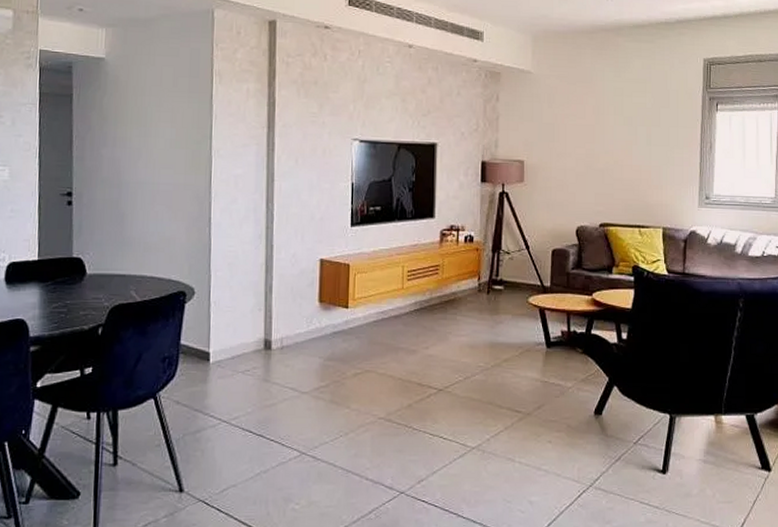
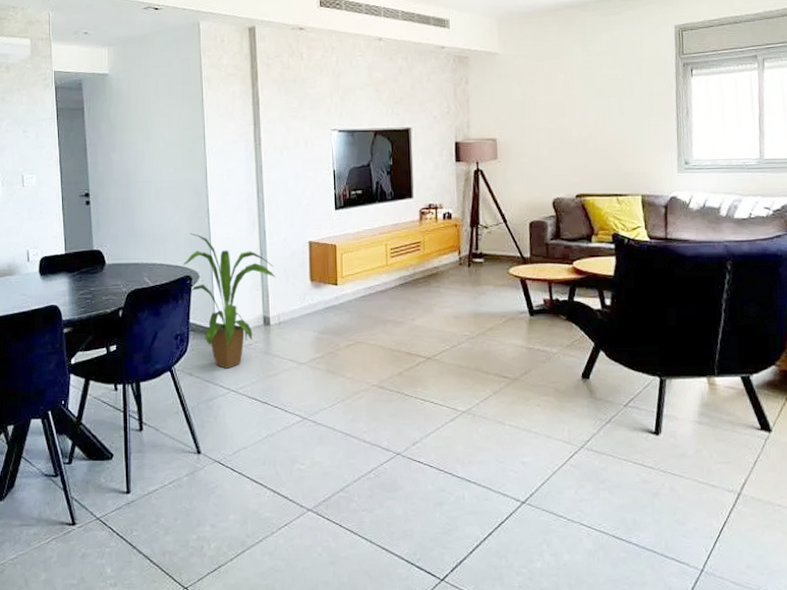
house plant: none [177,243,282,397] -> present [183,232,276,369]

